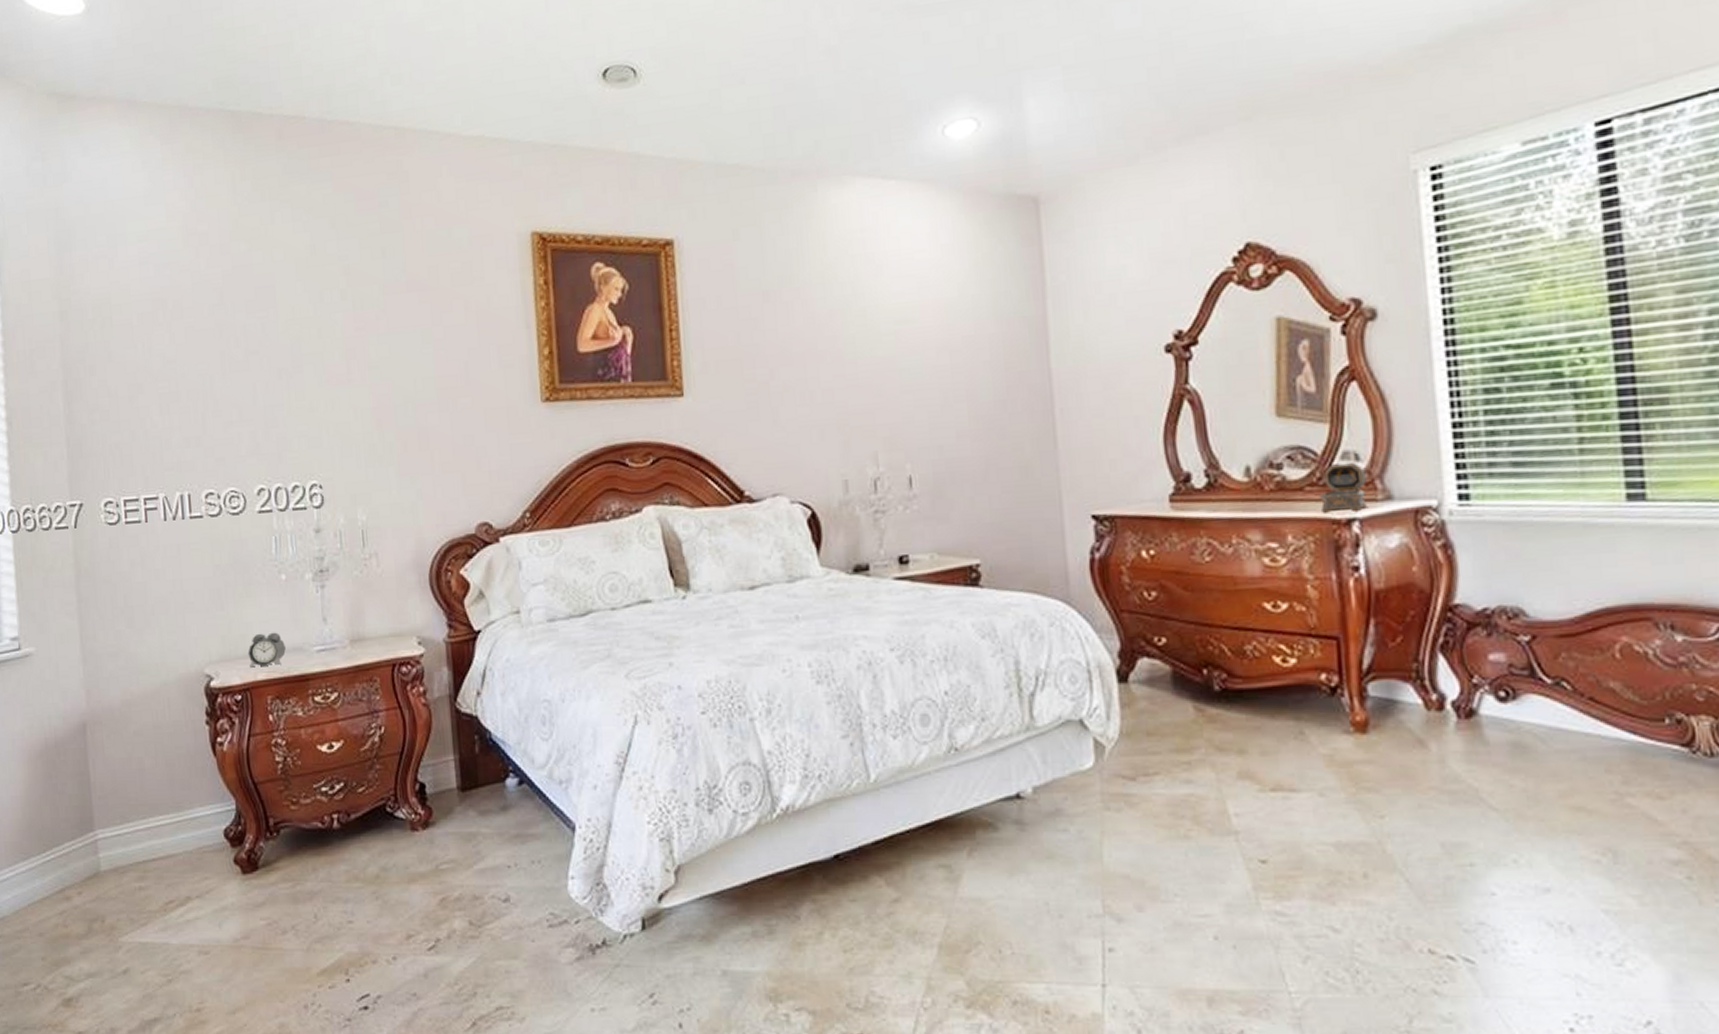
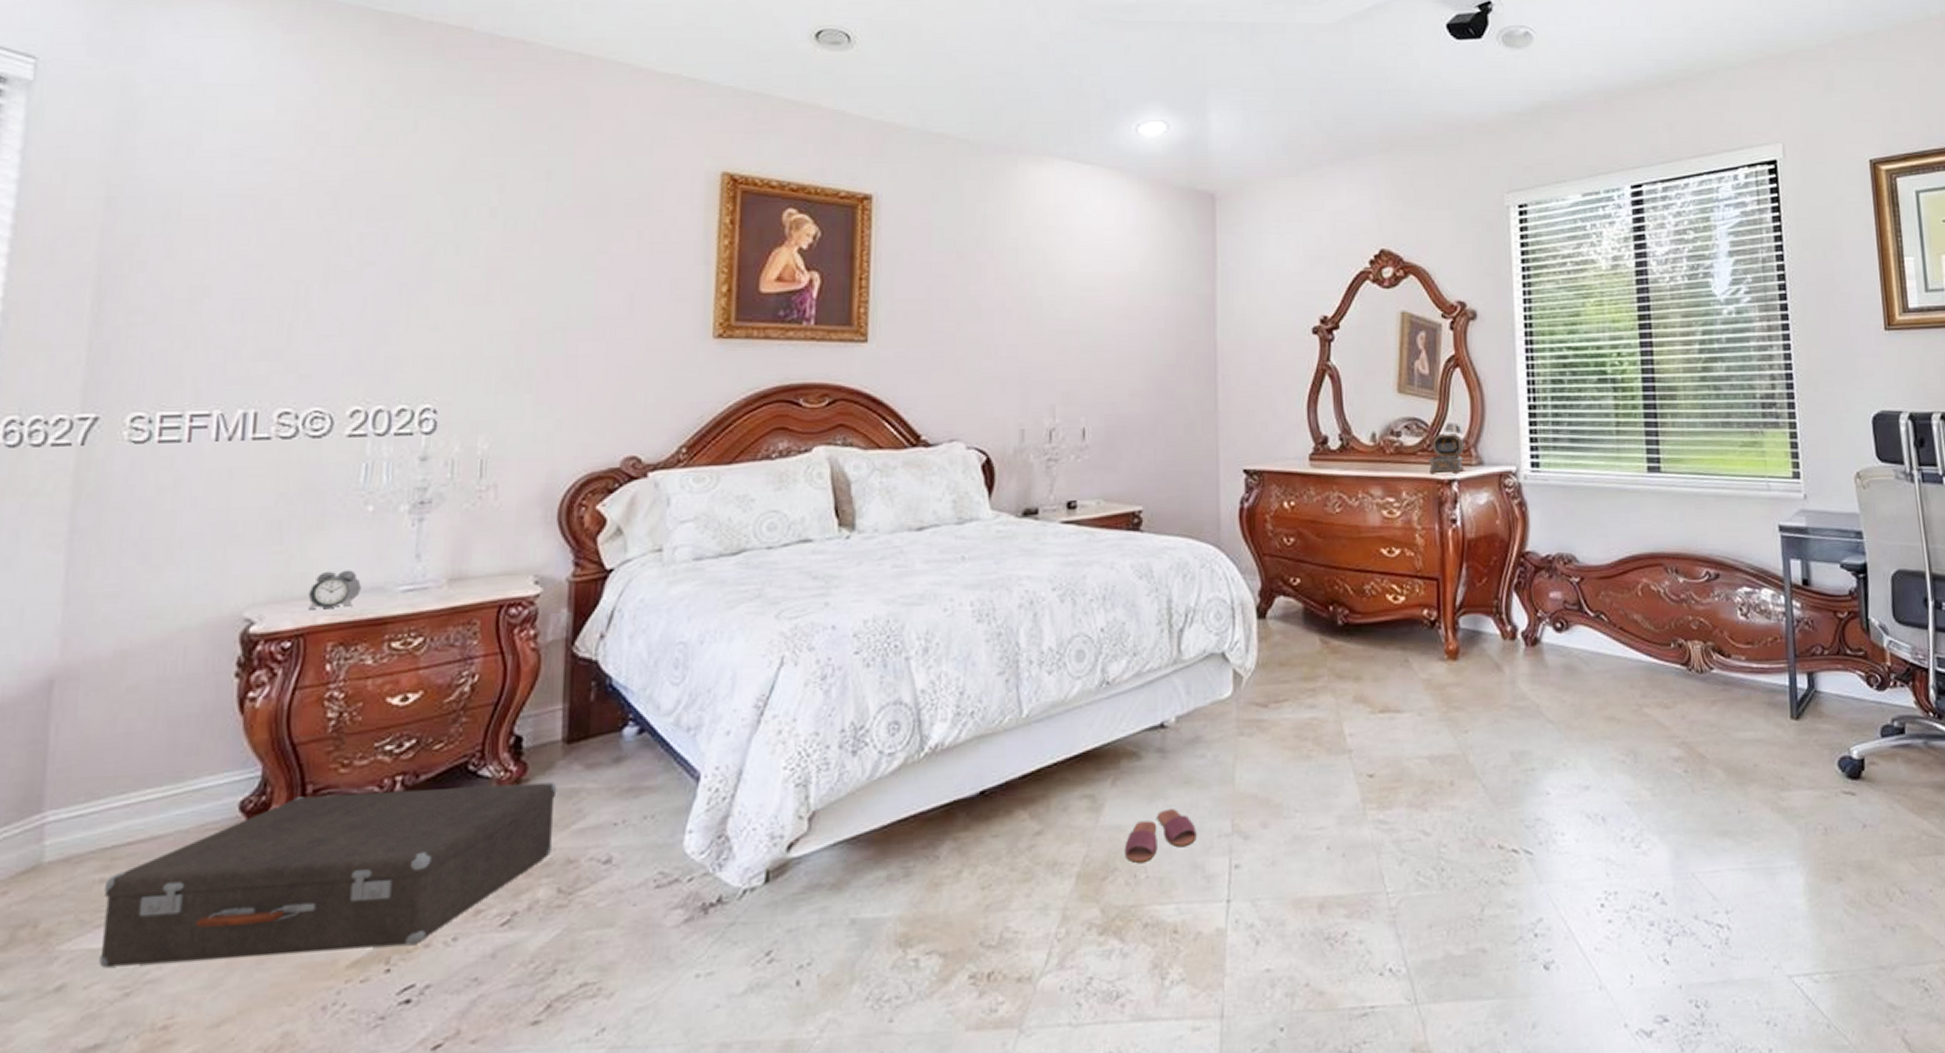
suitcase: none [142,825,461,961] -> present [99,781,557,968]
slippers: none [986,885,1064,938] -> present [1124,809,1197,863]

